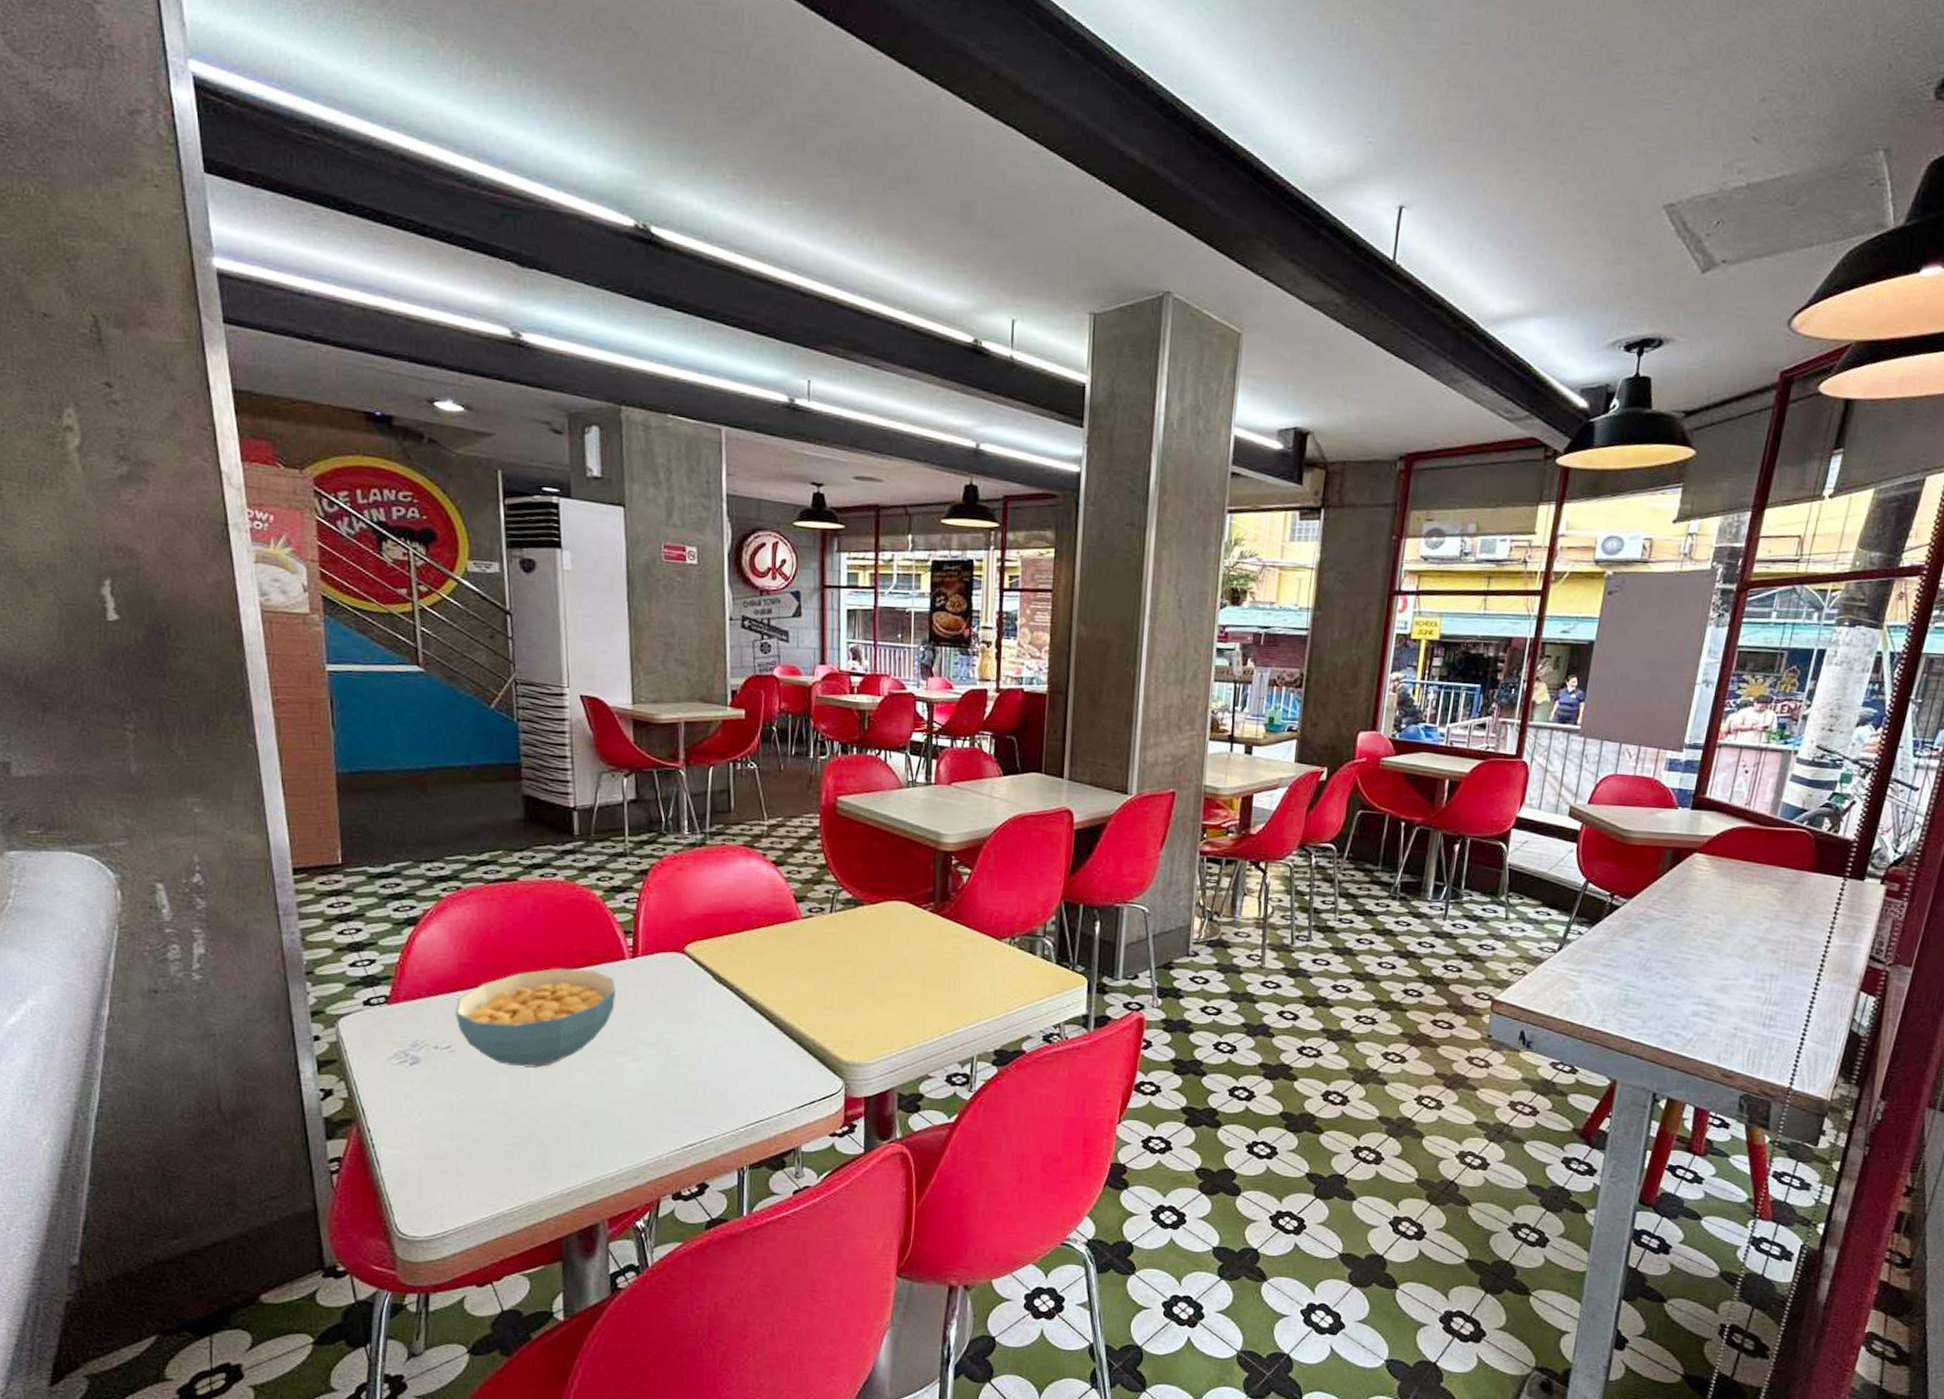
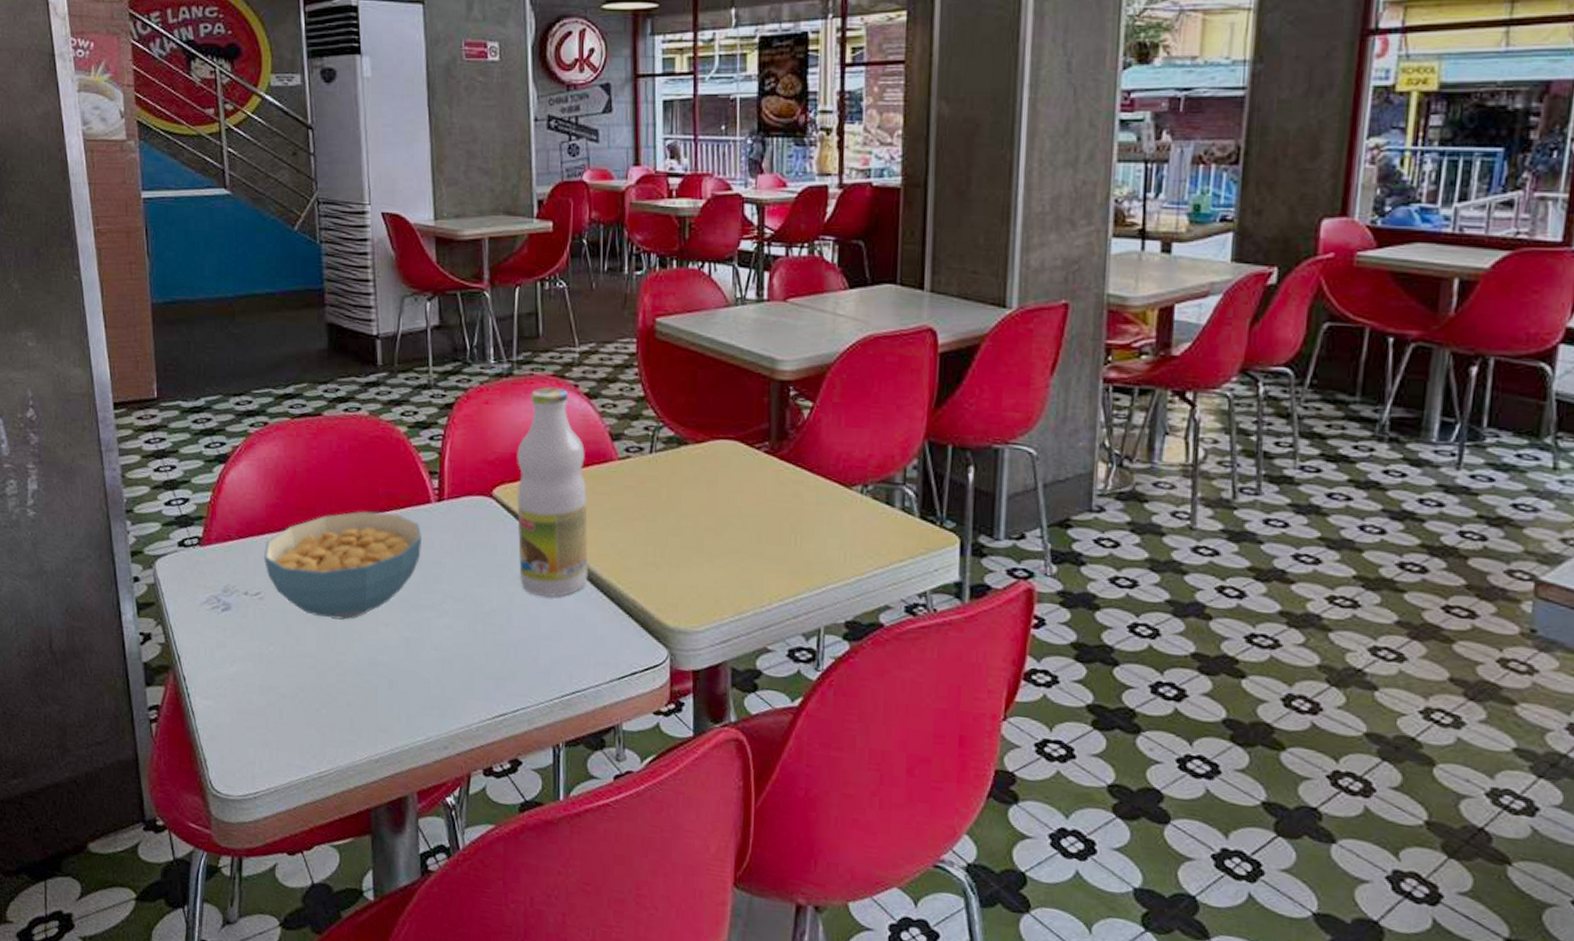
bottle: none [707,855,774,1039] -> present [516,386,589,597]

